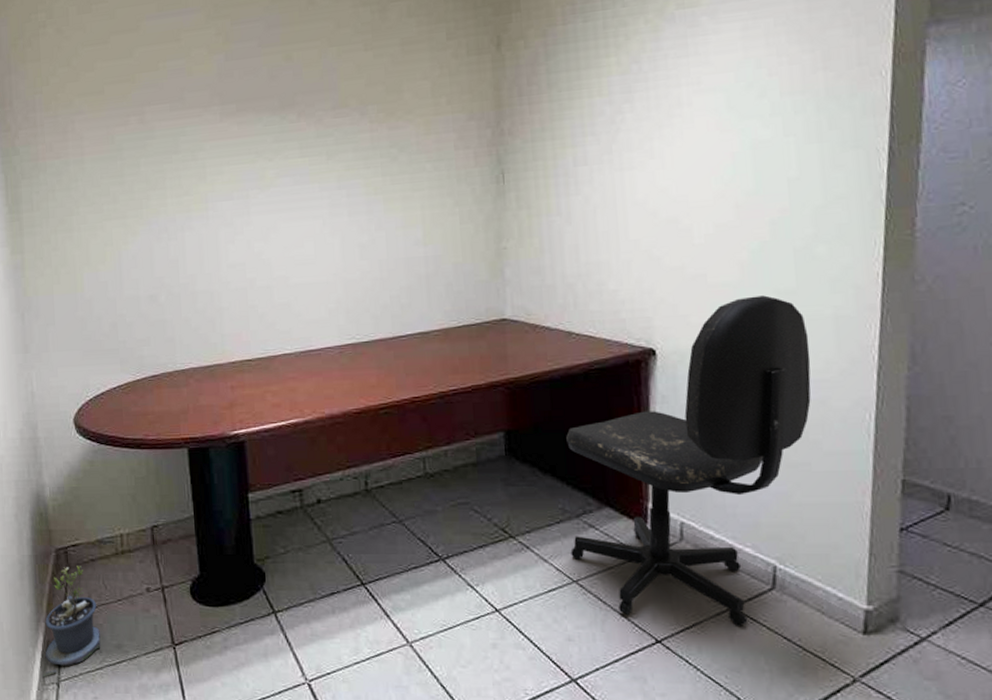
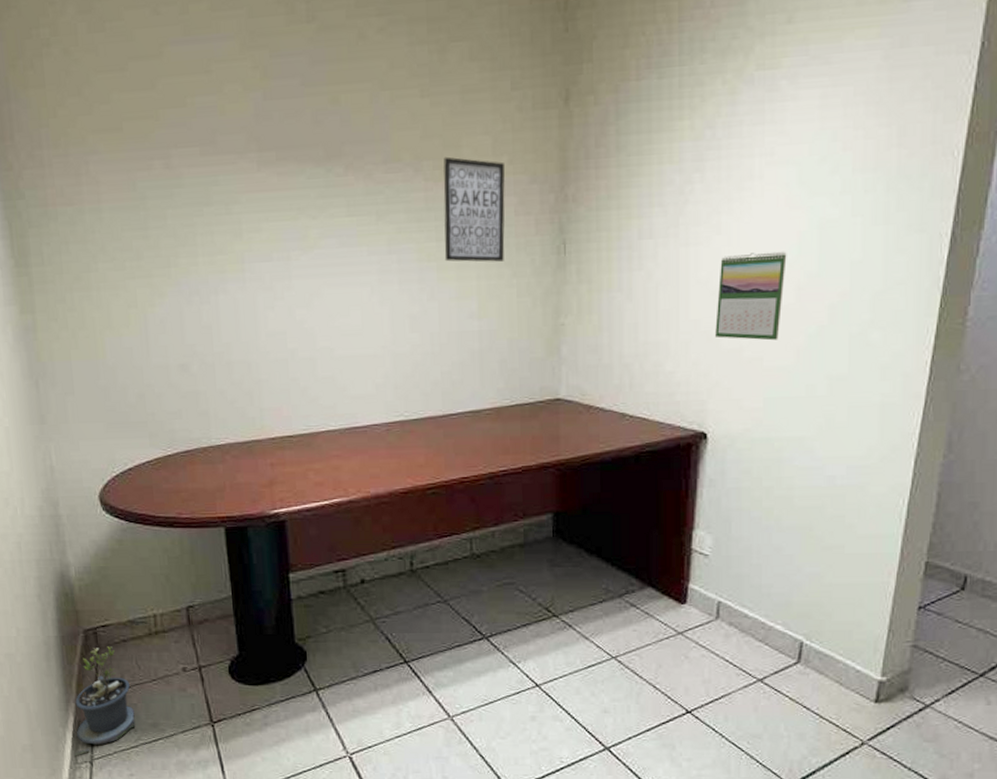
wall art: none [387,100,446,194] -> present [443,156,505,262]
office chair: present [566,295,811,626] -> none [611,381,855,697]
calendar: none [655,171,723,257] -> present [715,251,787,341]

